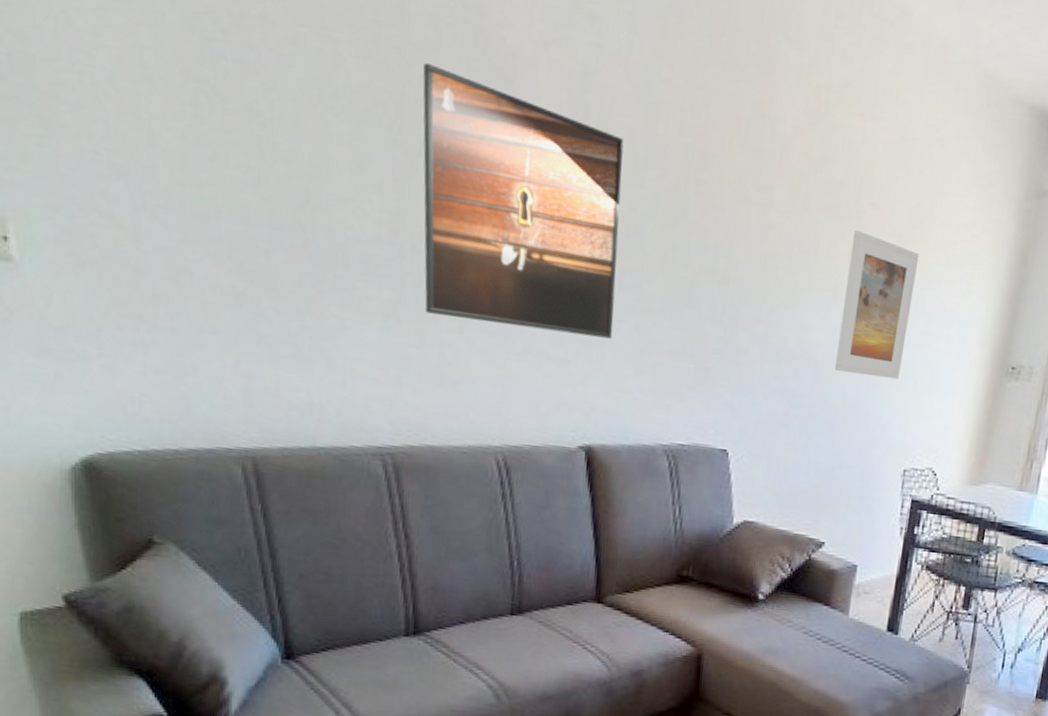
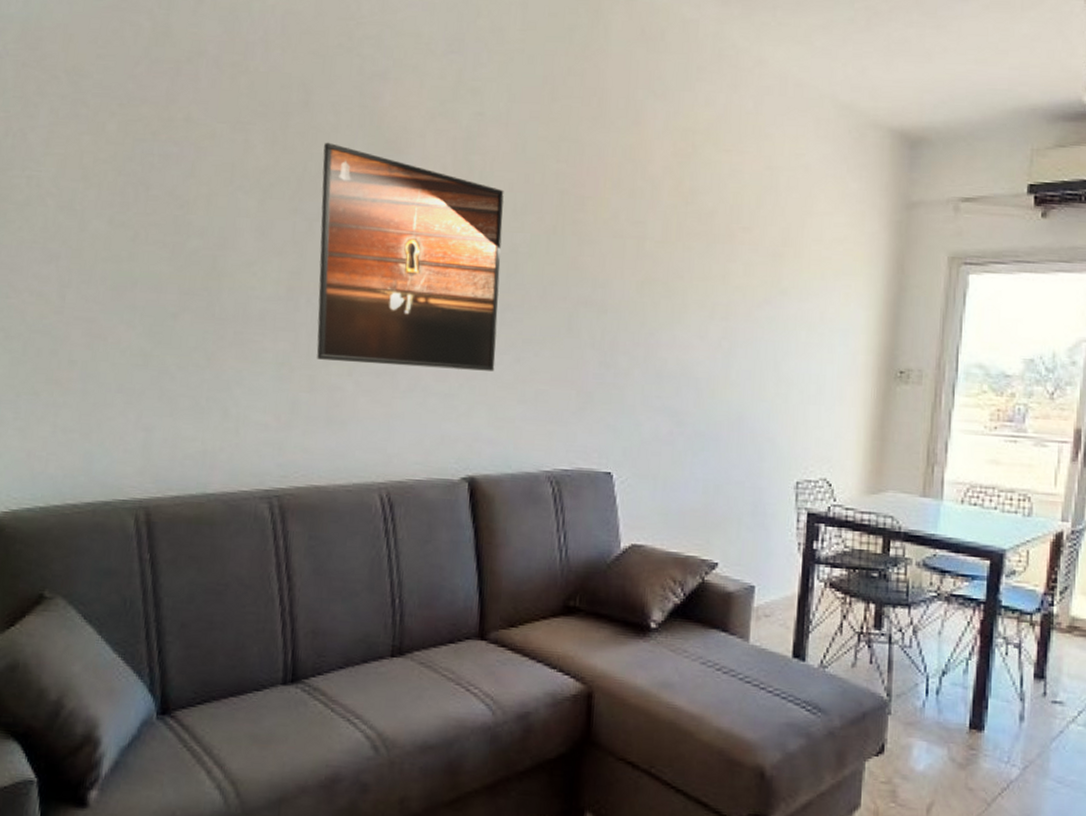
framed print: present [835,229,920,380] -> none [717,252,794,392]

